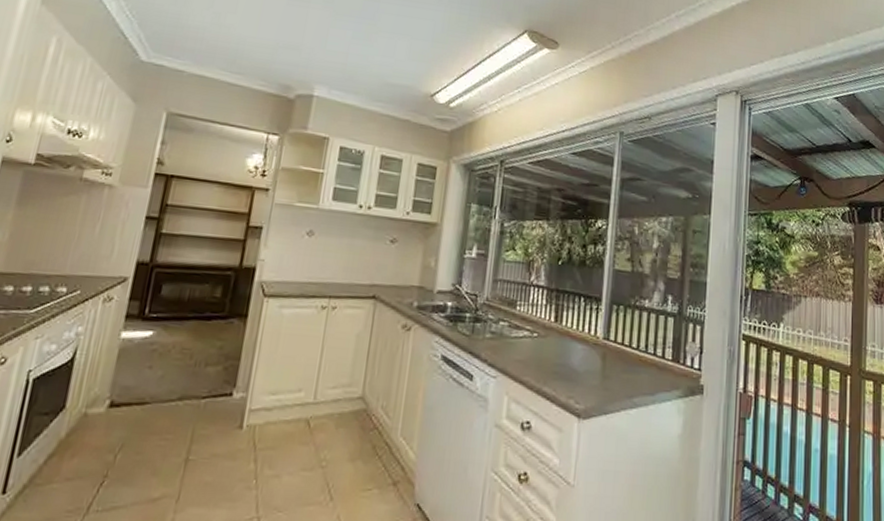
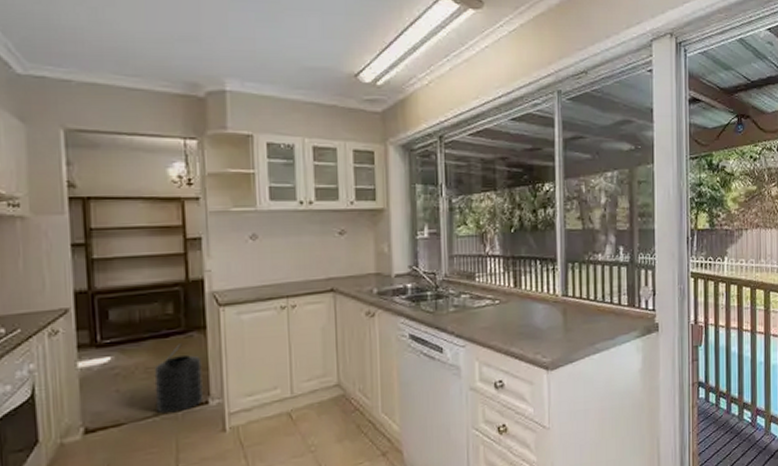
trash can: none [182,328,236,400] -> present [154,343,203,414]

